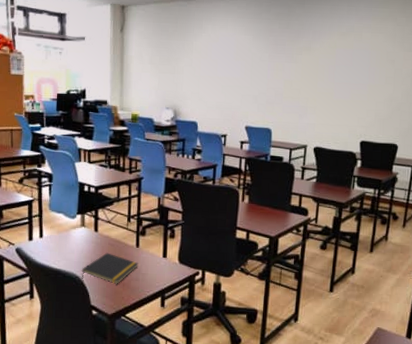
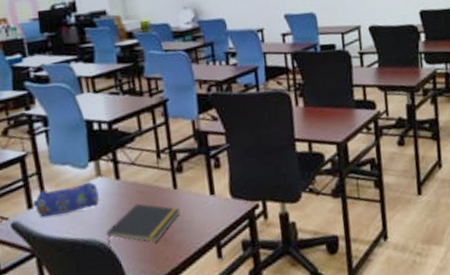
pencil case: none [33,228,81,249] -> present [32,181,99,218]

